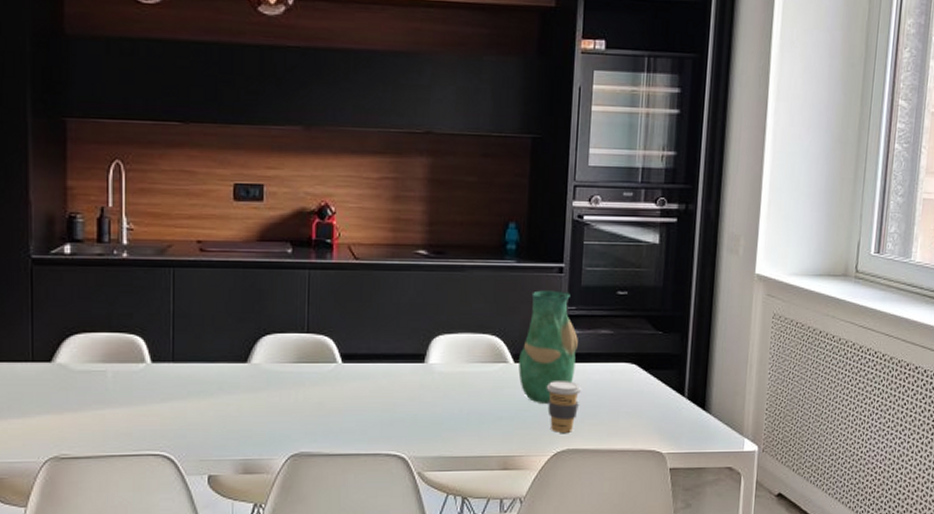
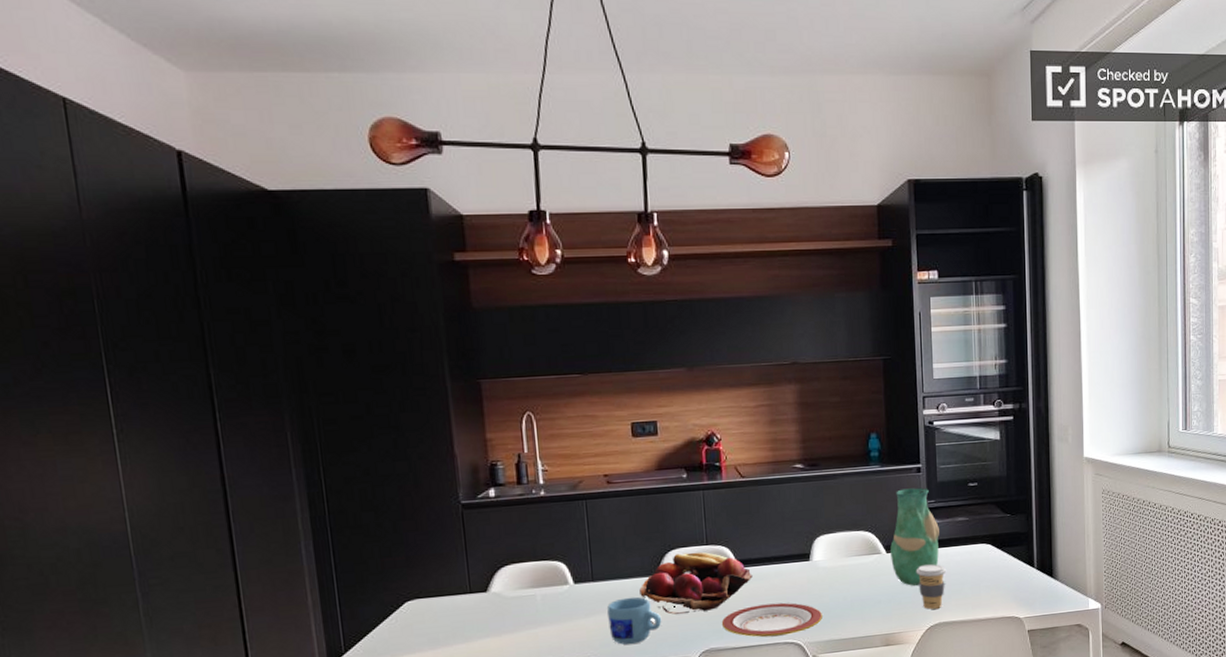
mug: none [187,384,248,439] -> present [607,597,662,645]
fruit basket: none [225,340,357,409] -> present [639,551,753,614]
plate: none [316,408,433,446] -> present [721,602,822,638]

